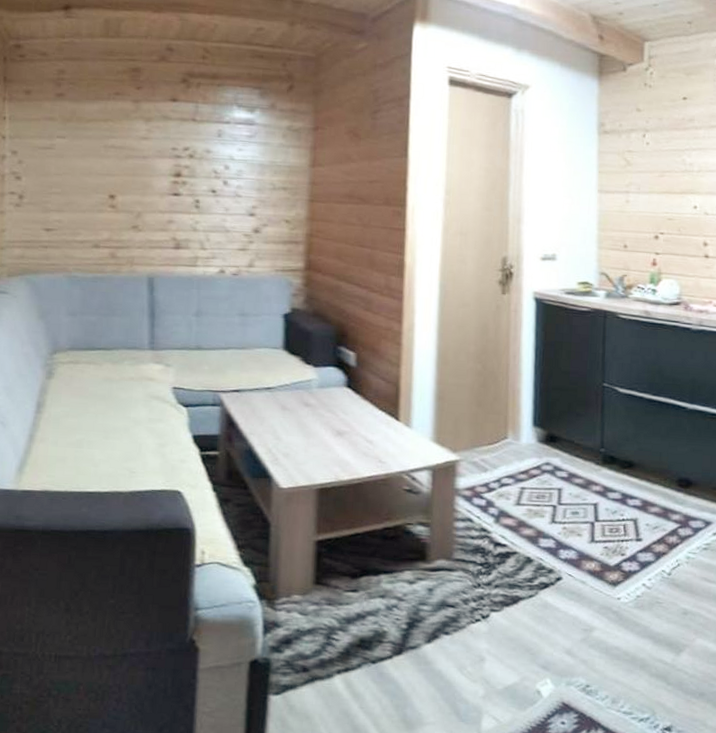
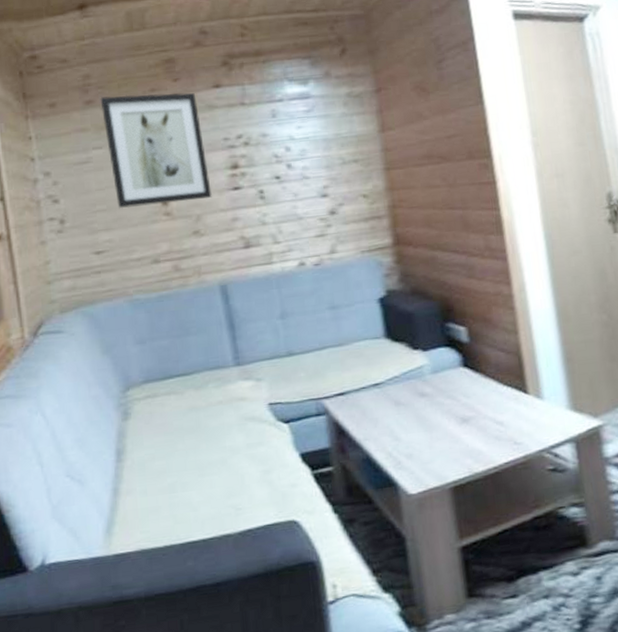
wall art: none [69,92,154,199] -> present [100,92,212,209]

